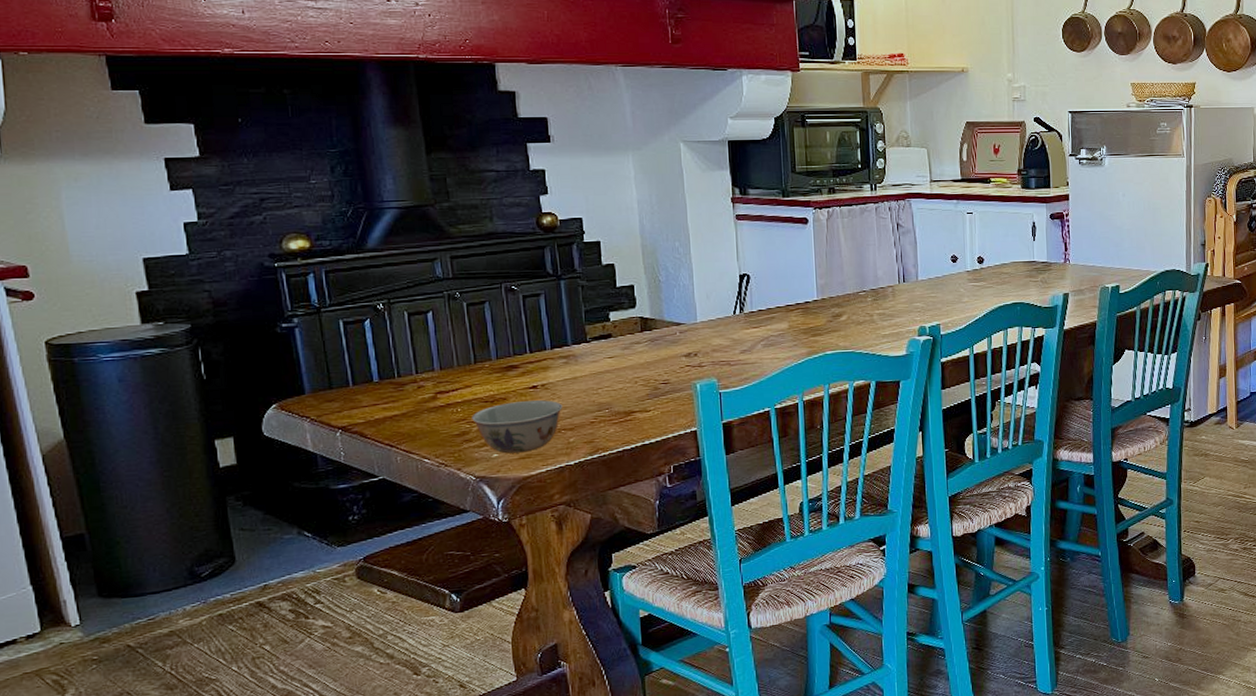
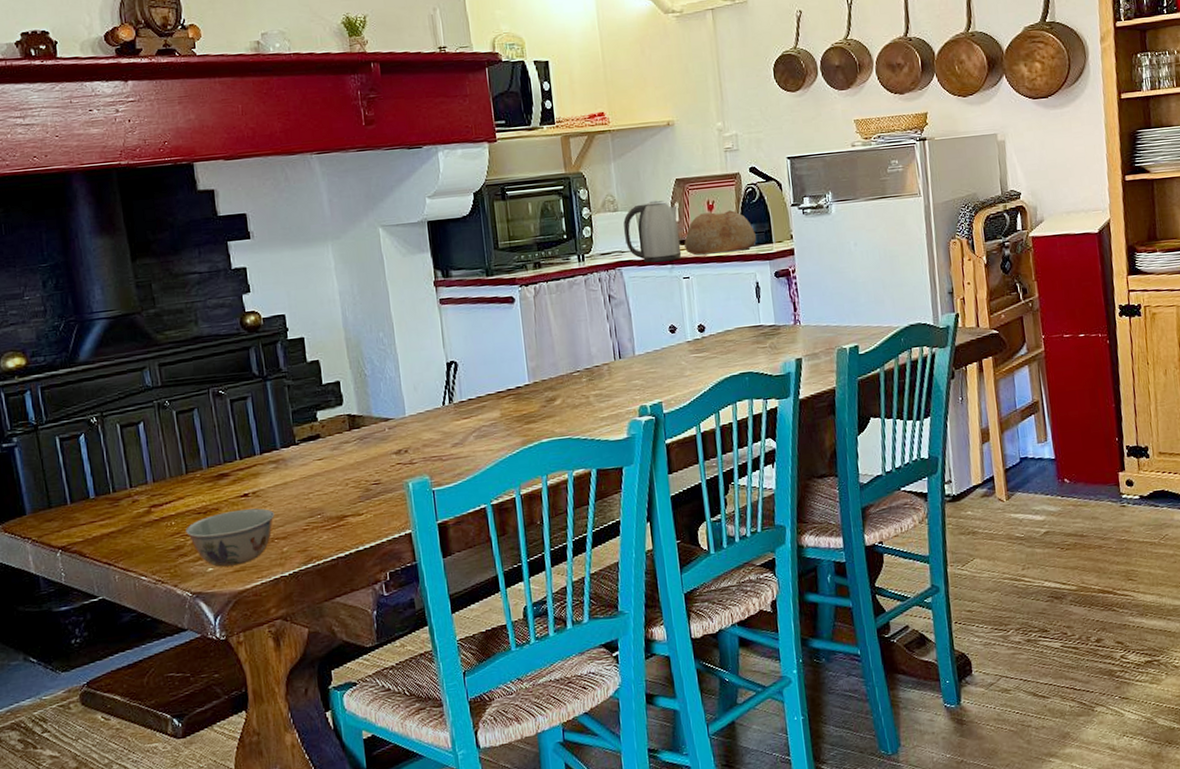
kettle: none [915,140,967,197] -> present [623,200,682,263]
bread: none [970,155,1036,193] -> present [684,210,756,256]

